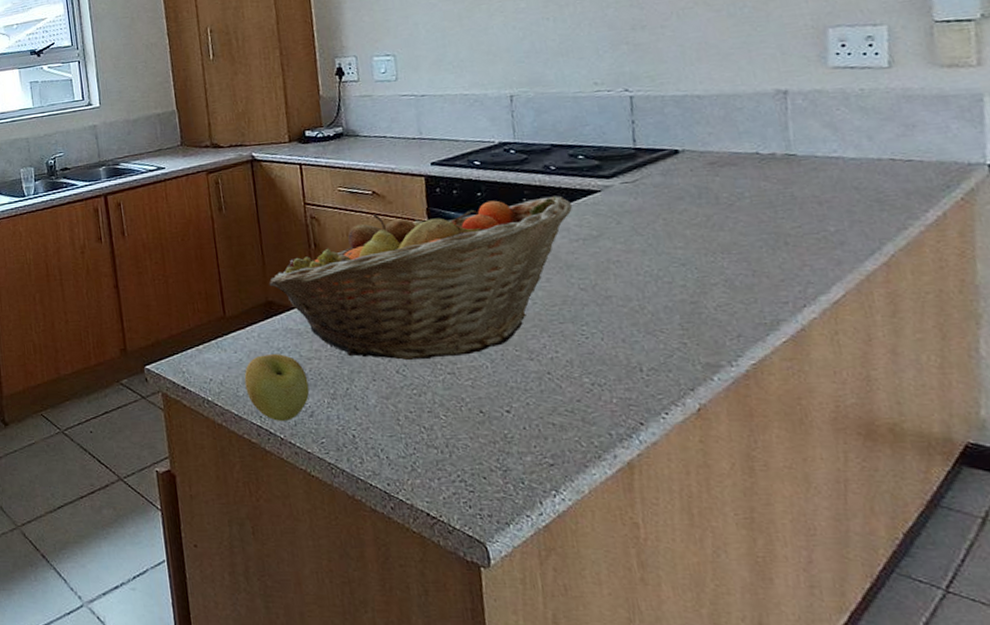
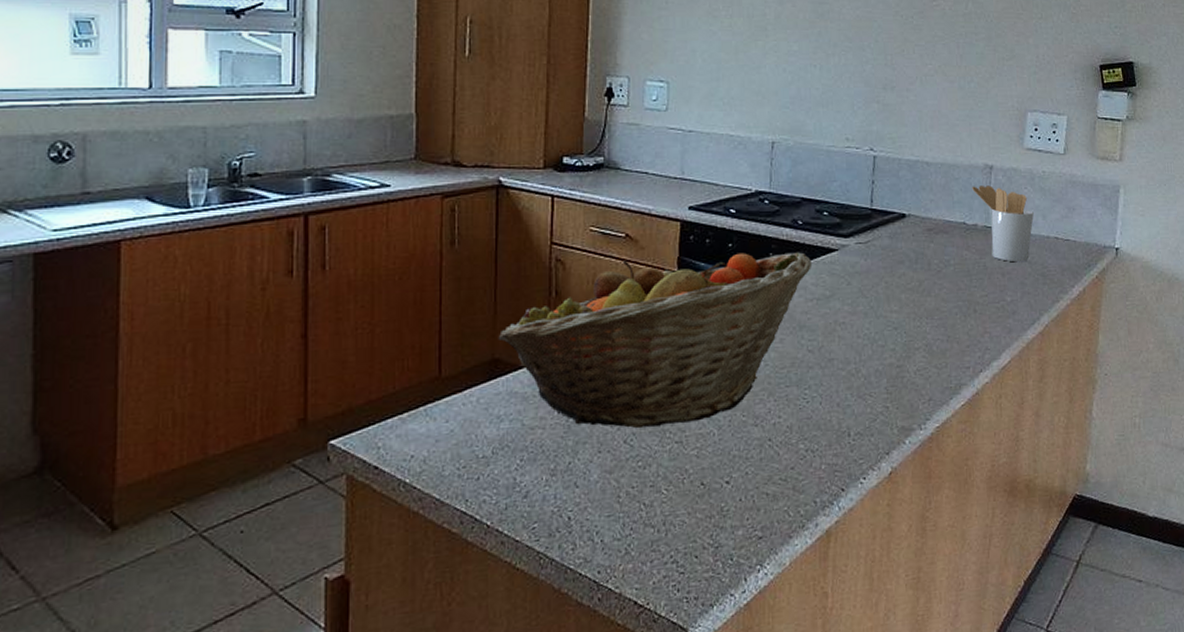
apple: present [244,354,310,421] -> none [453,423,527,505]
utensil holder: none [762,111,855,190] -> present [972,185,1034,263]

